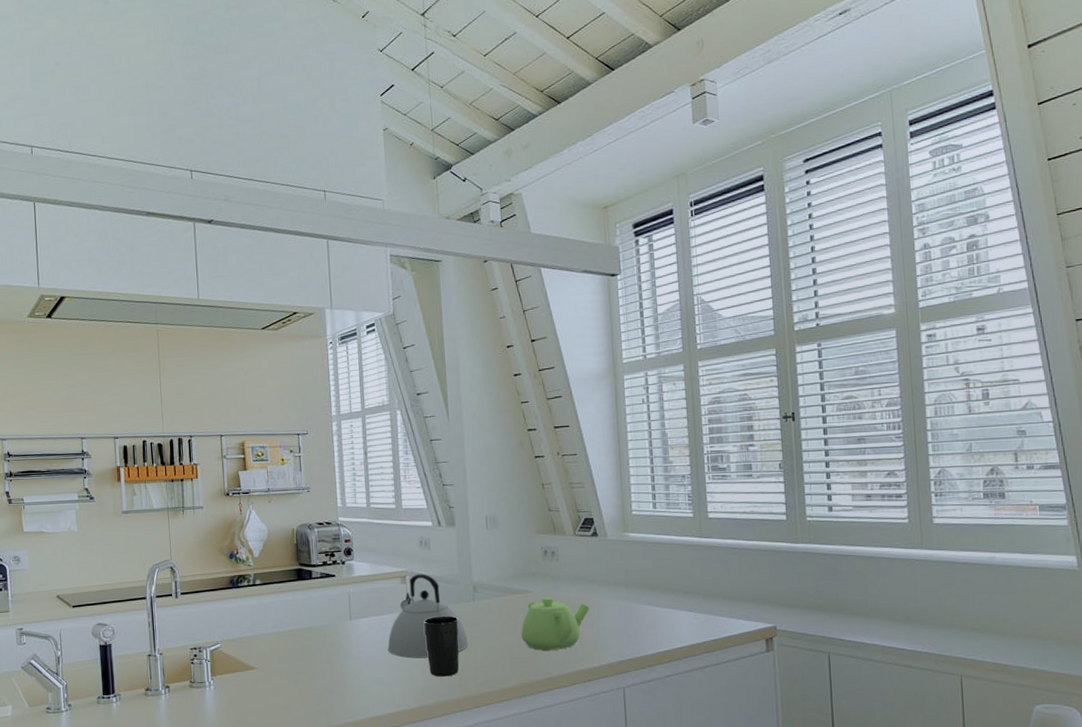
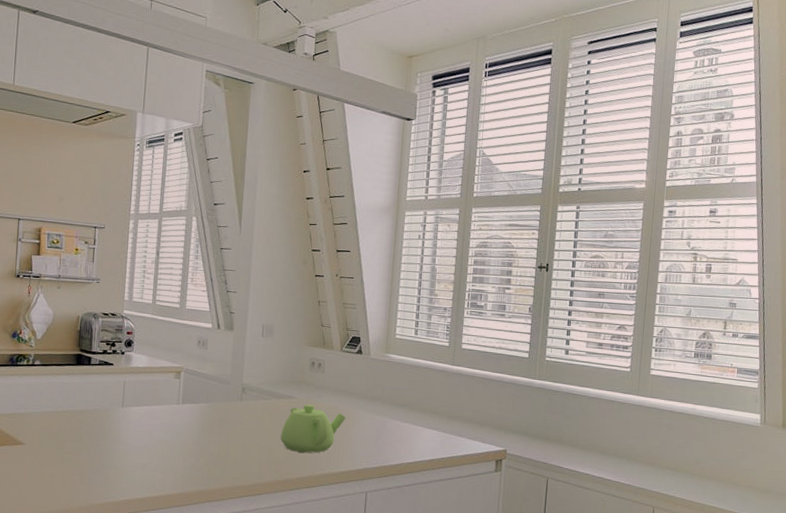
kettle: present [388,574,468,659] -> none [154,371,231,449]
cup: present [423,615,460,677] -> none [191,411,225,468]

